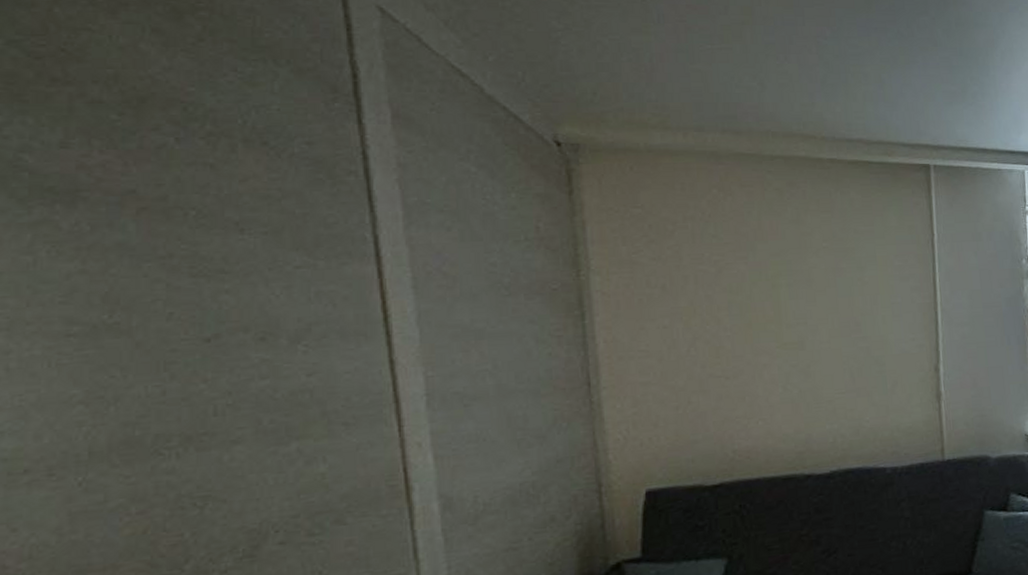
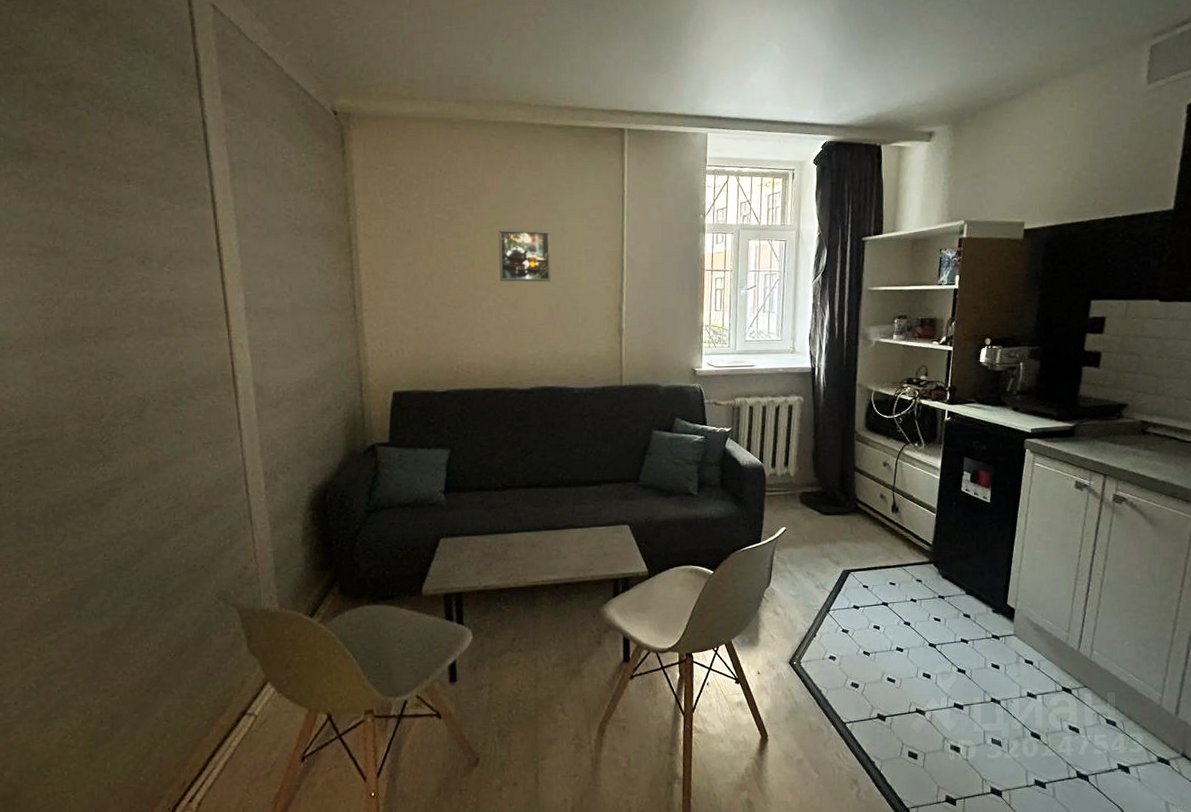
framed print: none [781,281,851,344] -> present [498,229,551,282]

